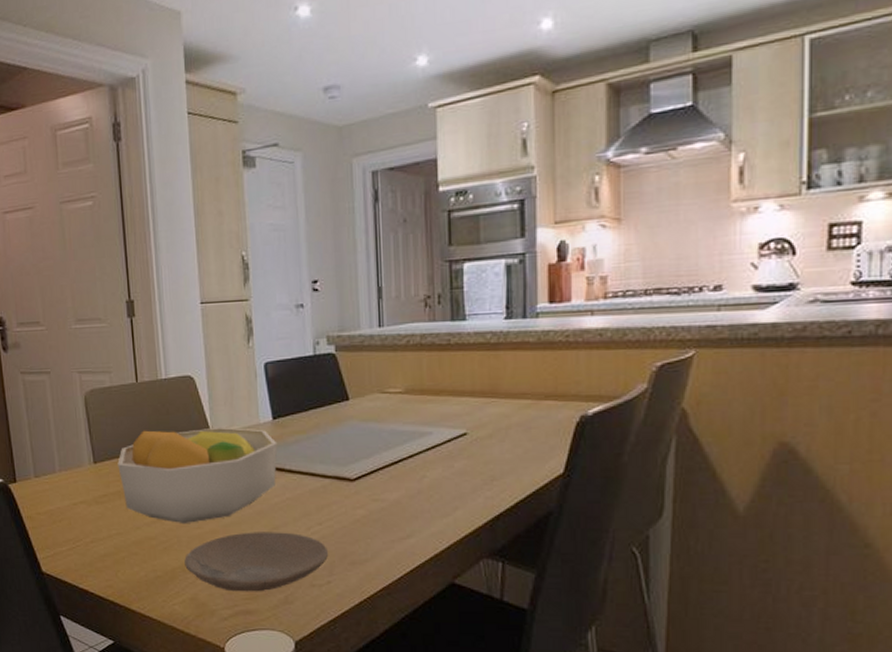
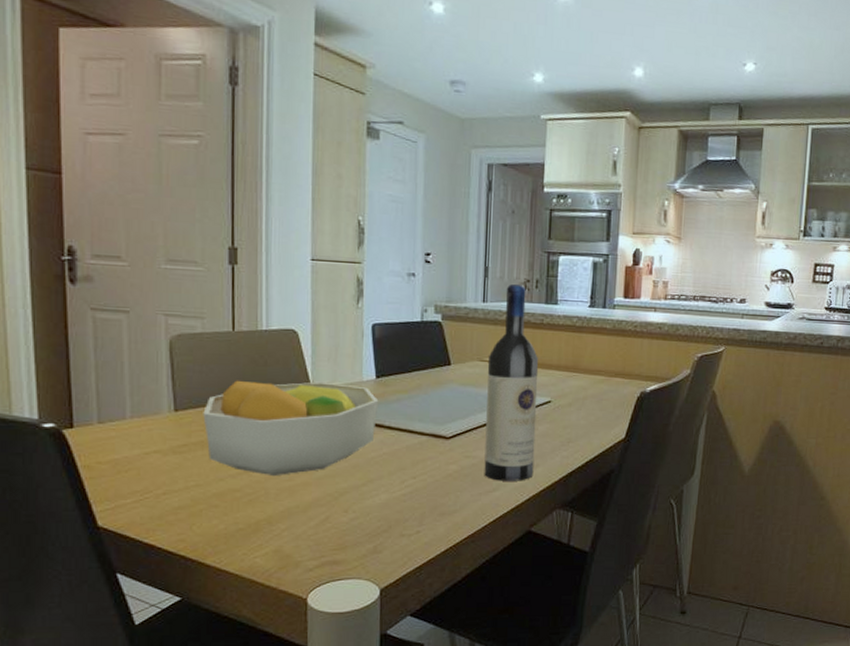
plate: present [184,532,328,592] -> none [271,484,419,543]
wine bottle: none [389,302,453,527] -> present [484,284,539,481]

